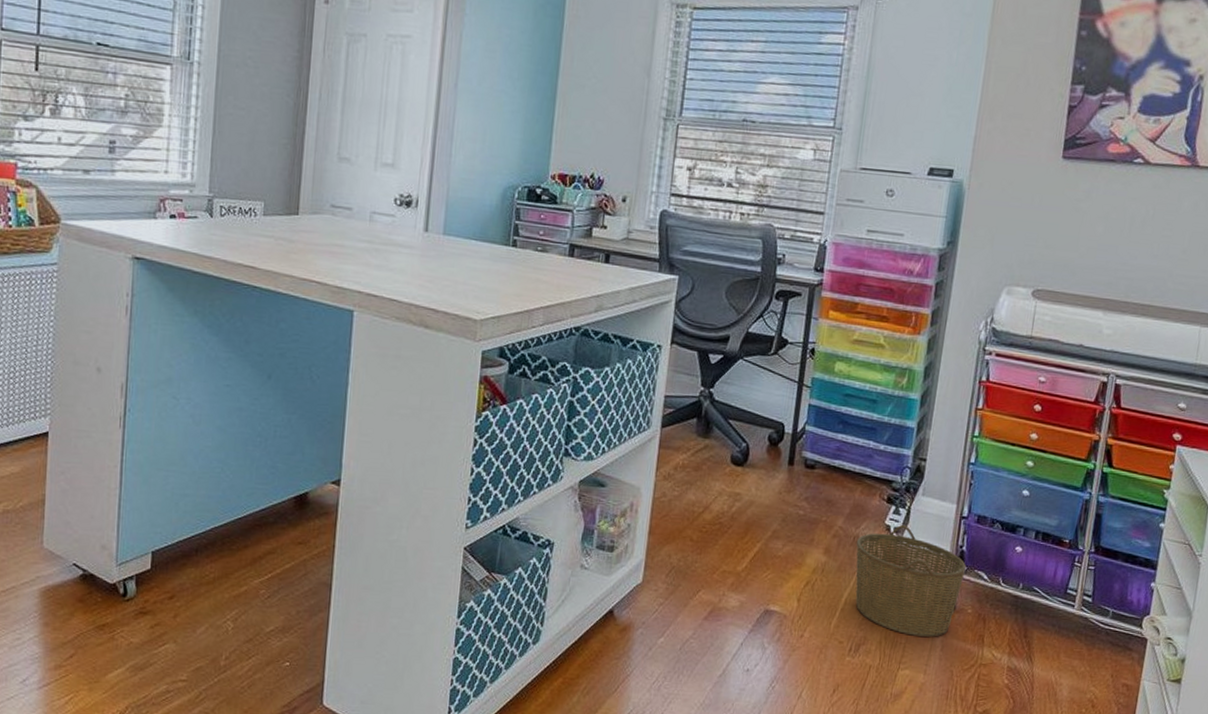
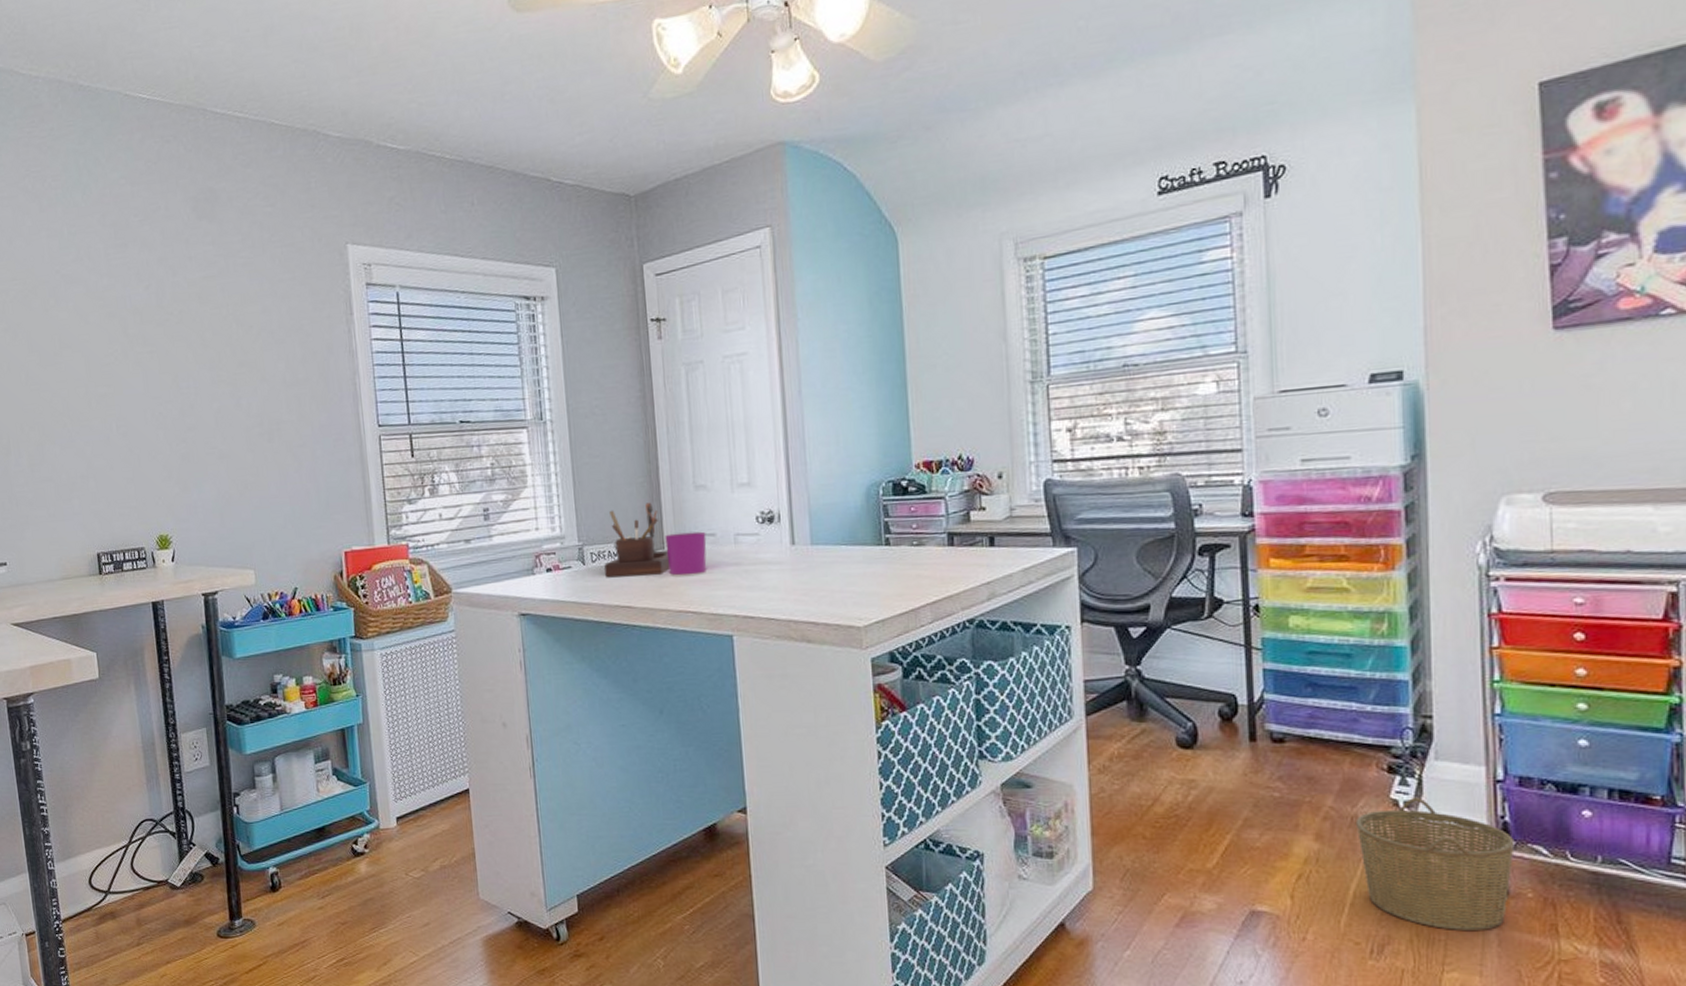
desk organizer: none [232,165,302,241] -> present [604,502,670,578]
mug: none [299,200,343,247] -> present [665,531,707,578]

